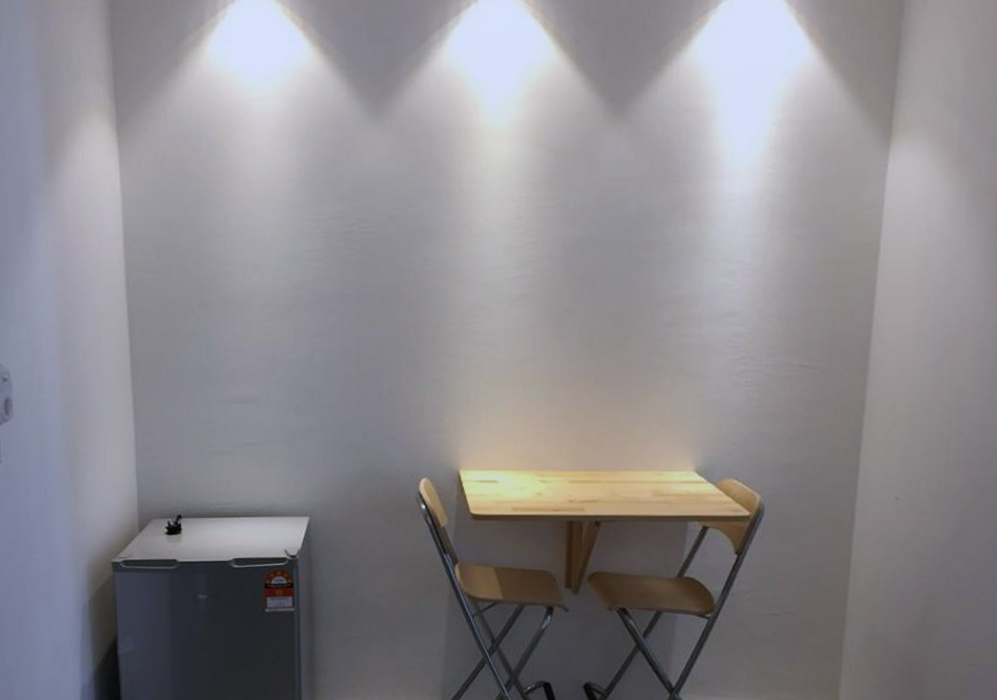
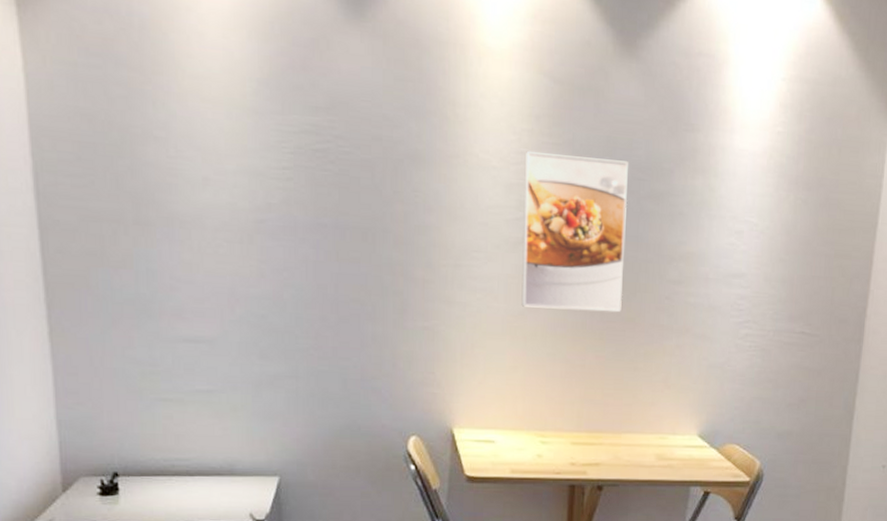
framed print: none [521,215,620,357] -> present [521,151,628,313]

